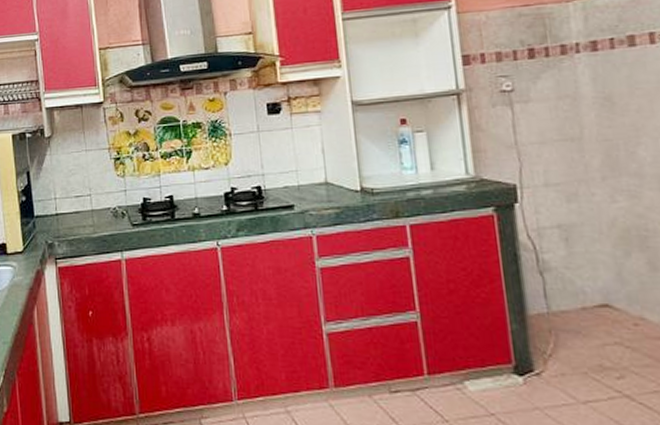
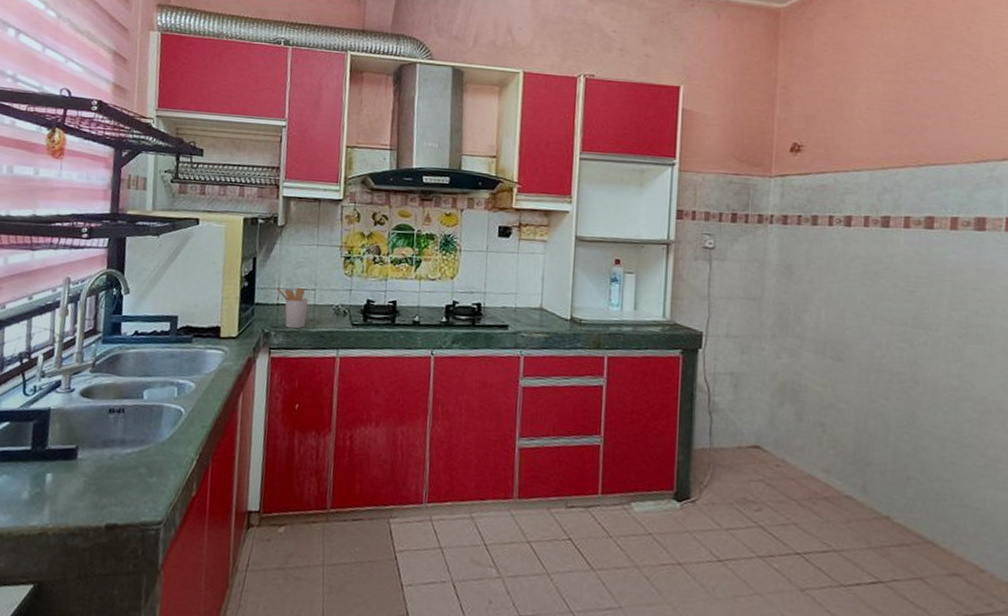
utensil holder: none [52,194,87,237] -> present [276,287,309,329]

